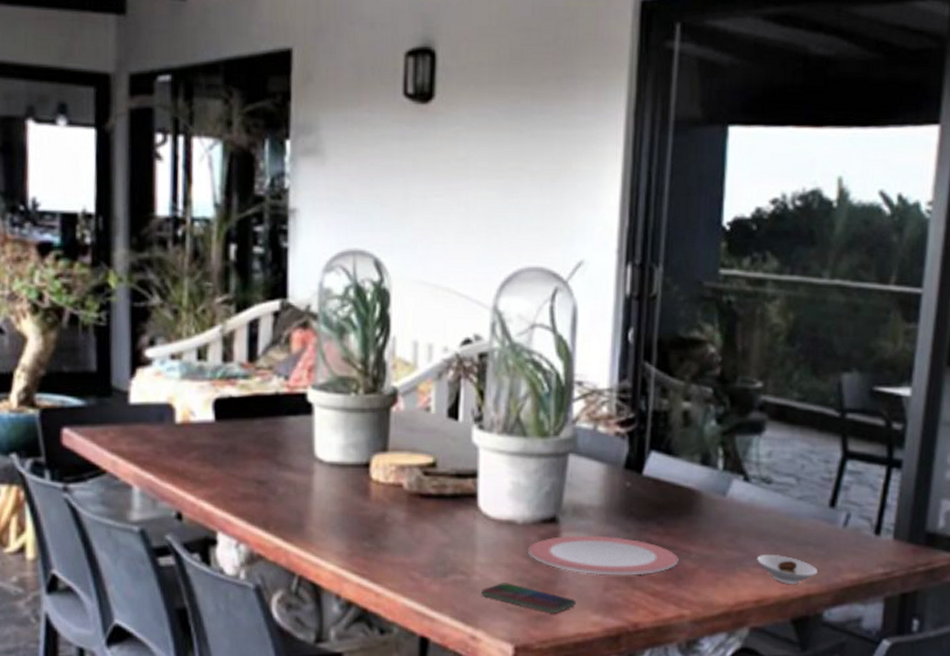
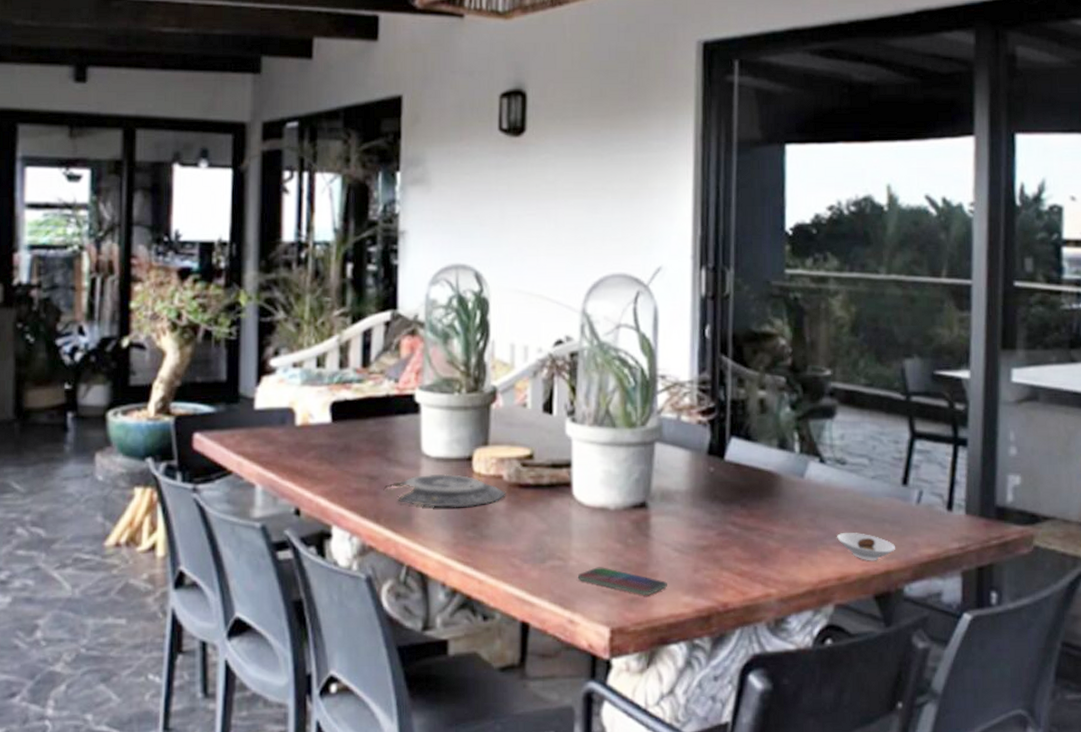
plate: none [274,480,405,516] -> present [384,473,505,508]
plate: present [528,535,679,576] -> none [621,519,763,557]

